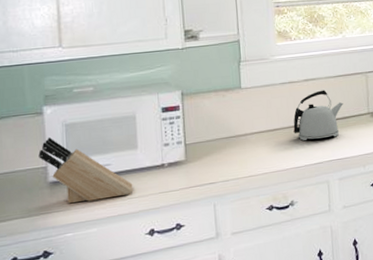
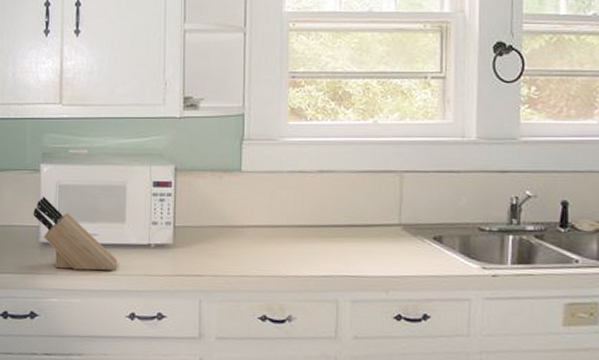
kettle: present [293,90,344,141] -> none [299,186,367,248]

